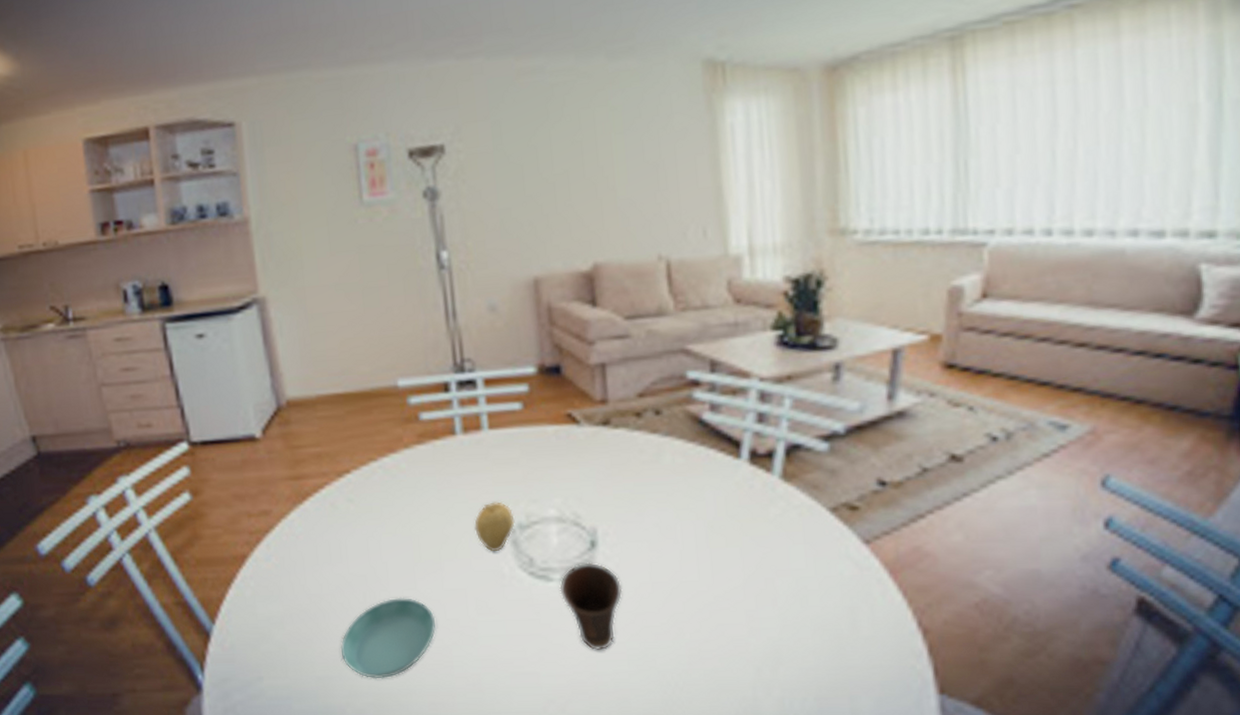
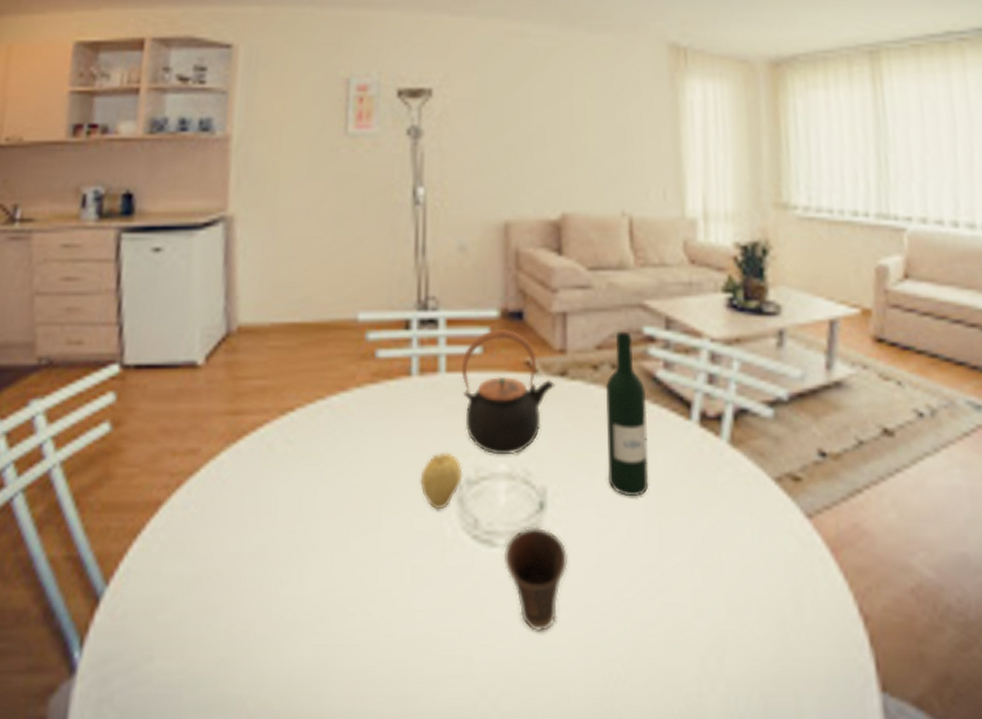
saucer: present [340,598,437,679] -> none [251,561,366,663]
teapot: none [503,384,599,501] -> present [461,330,555,455]
wine bottle: none [650,377,699,533] -> present [606,331,649,497]

